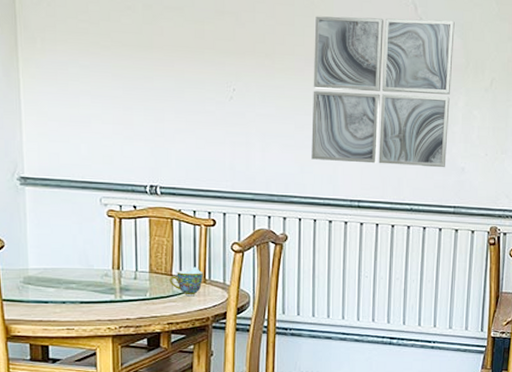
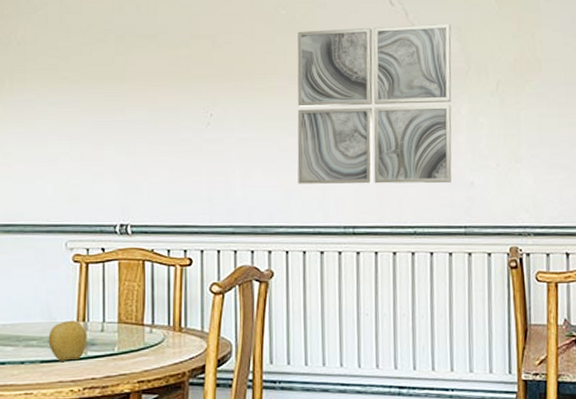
fruit: none [86,267,122,303] -> present [48,320,87,361]
teacup: present [169,267,203,297] -> none [140,313,178,349]

